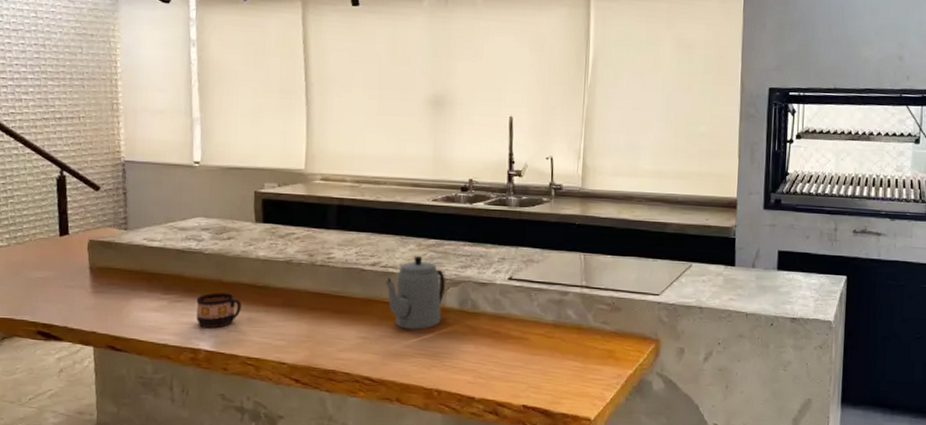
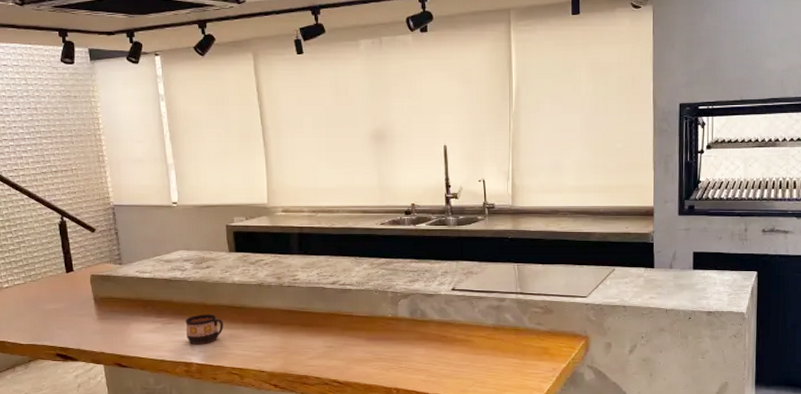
teapot: present [386,255,445,329] -> none [345,273,396,337]

